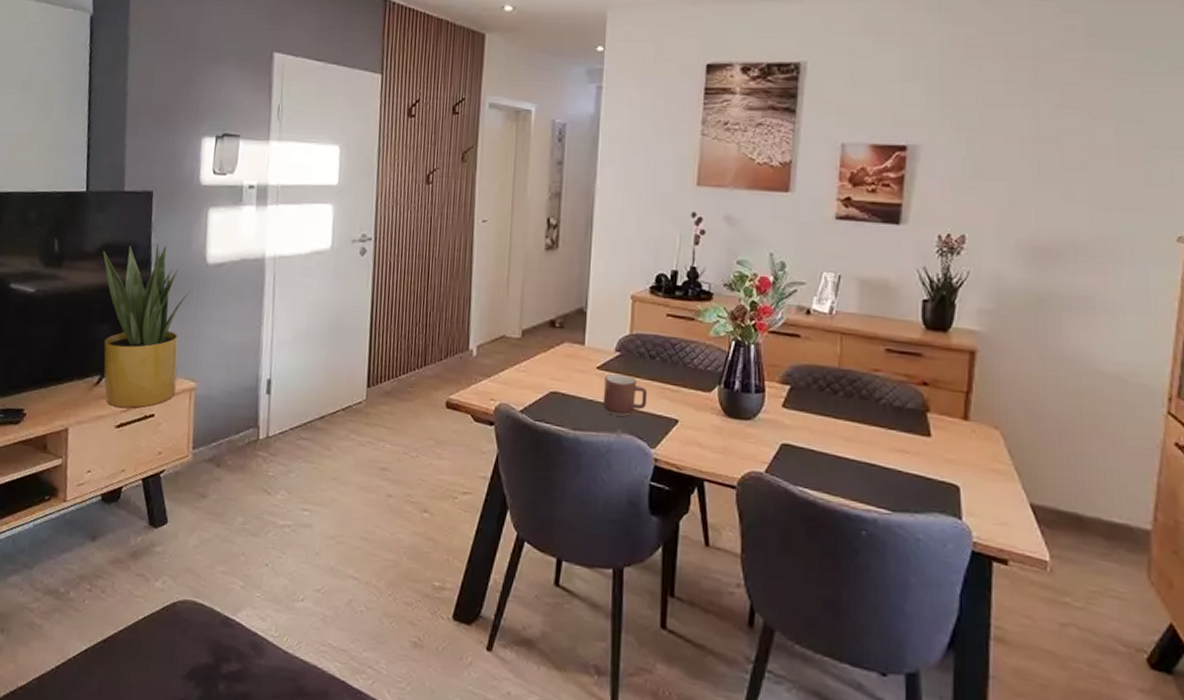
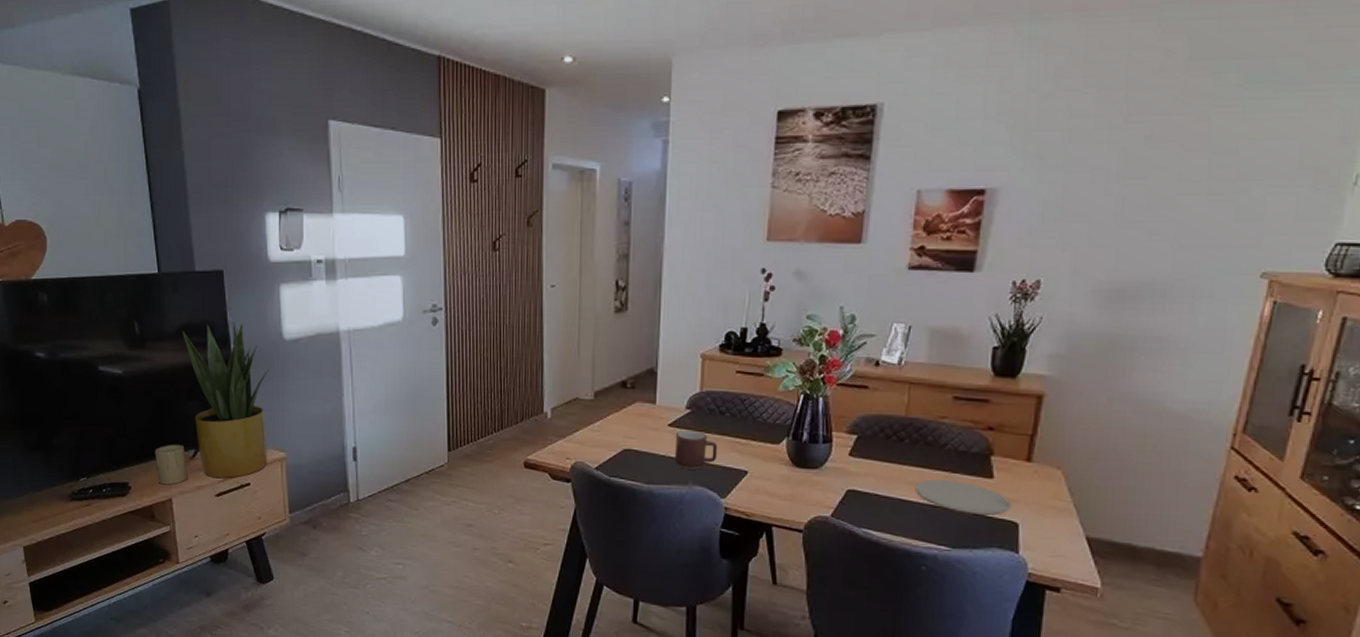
candle: none [56,369,90,414] -> present [155,444,188,485]
plate: none [851,435,952,477] -> present [915,479,1012,515]

